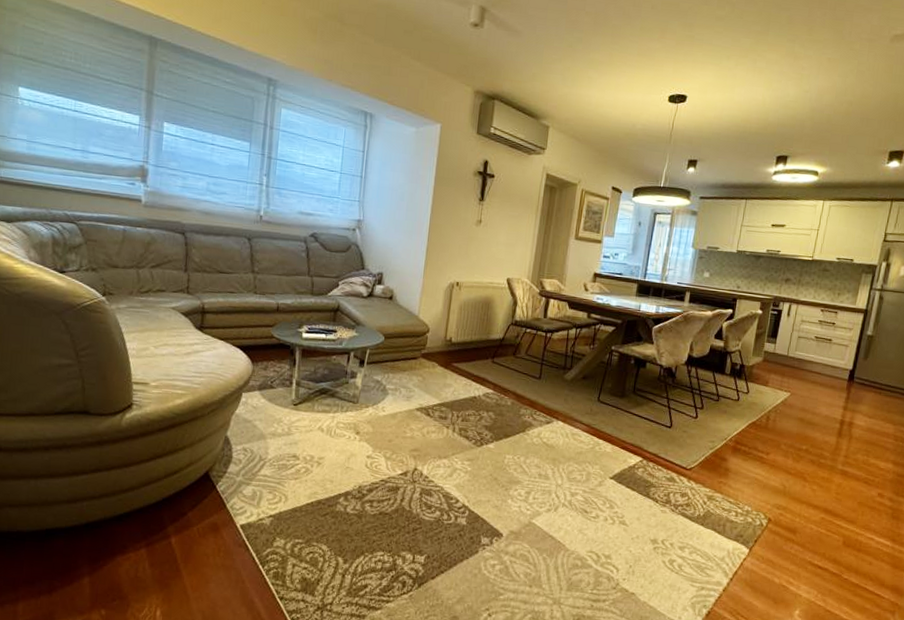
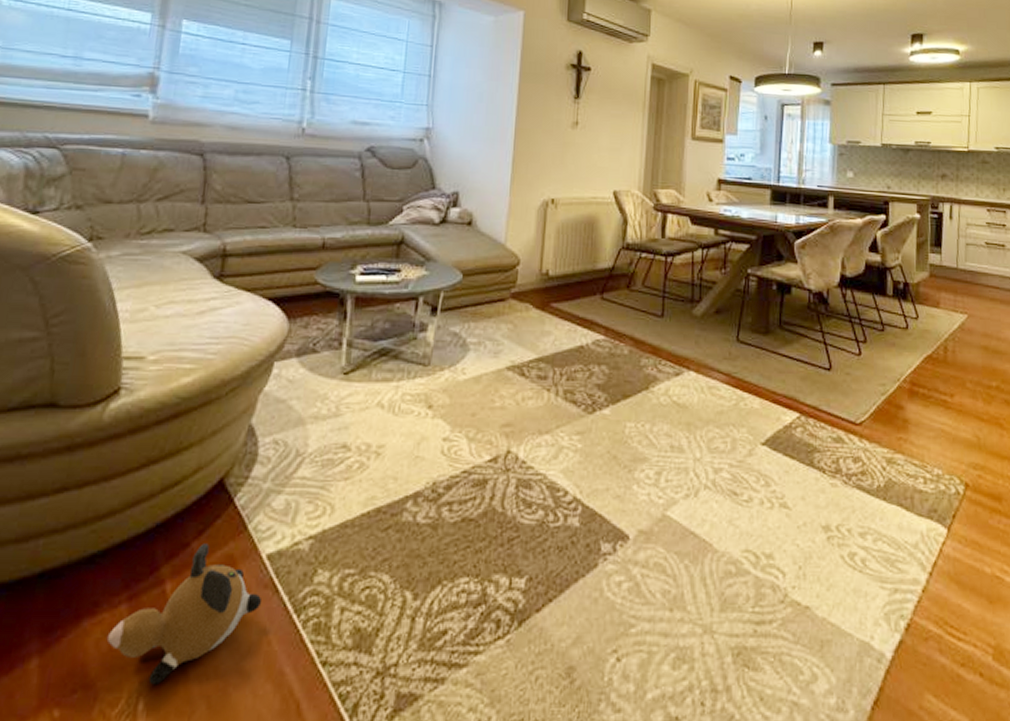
plush toy: none [134,514,238,601] -> present [108,543,263,685]

